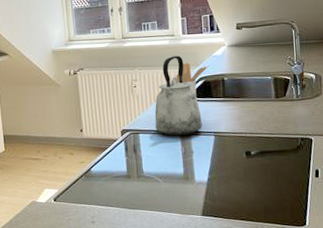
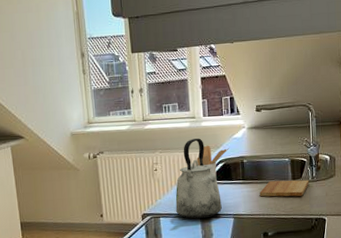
cutting board: none [241,98,294,115] -> present [259,180,310,197]

